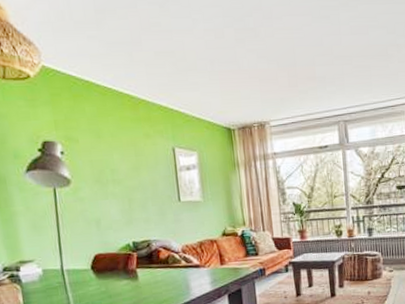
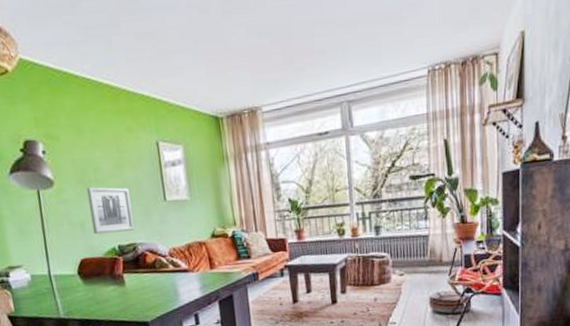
wall art: none [103,187,149,231] -> present [86,187,135,235]

